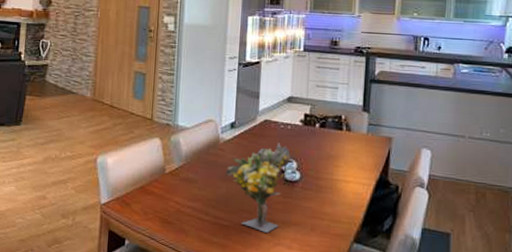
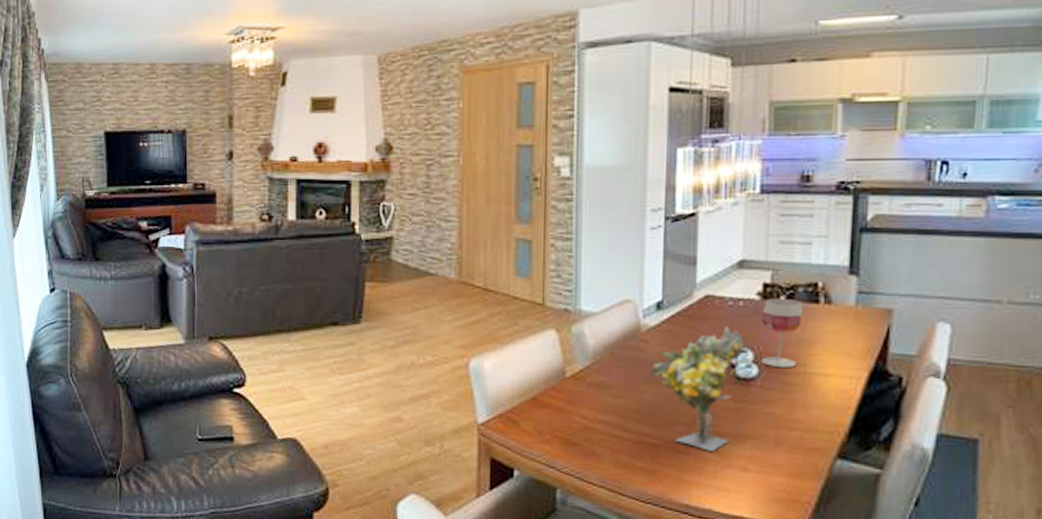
wineglass: none [302,124,332,176] -> present [760,298,804,369]

